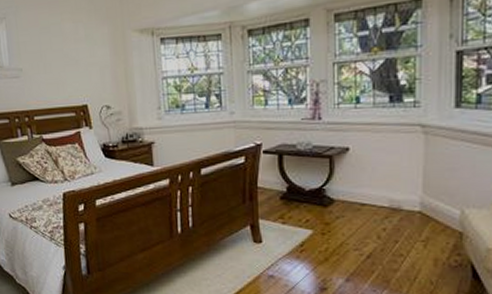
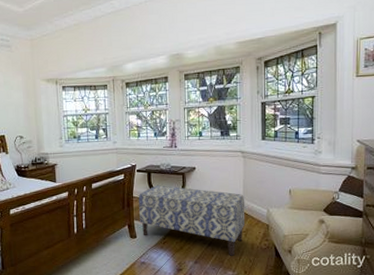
bench: none [264,172,426,274] -> present [138,185,245,256]

